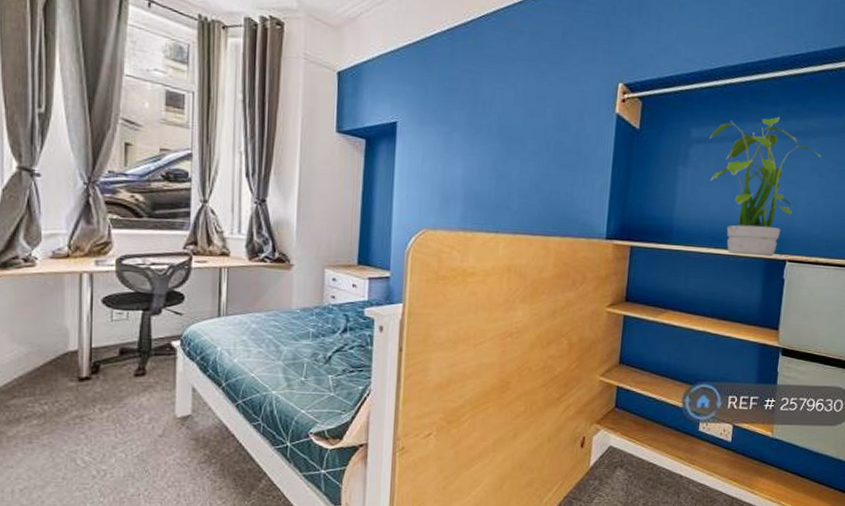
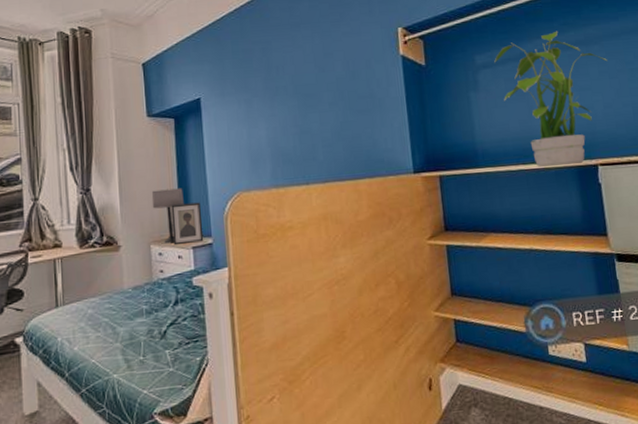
table lamp: none [331,213,366,271] -> present [151,188,184,244]
picture frame: none [349,231,383,274] -> present [171,202,204,246]

